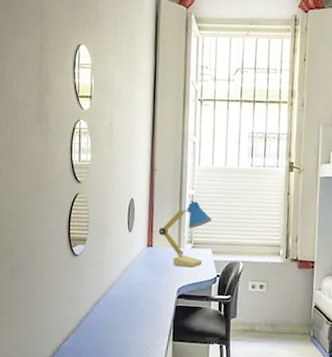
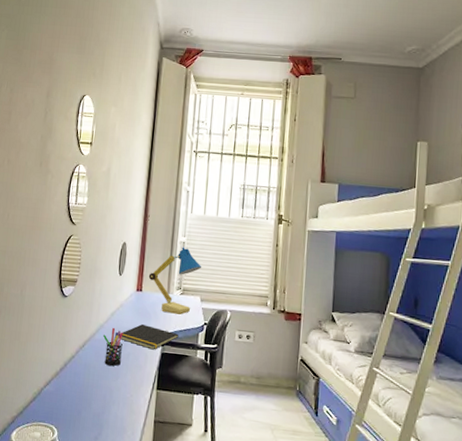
pen holder: none [116,283,136,321] -> present [102,327,123,366]
notepad: none [132,279,192,304] -> present [118,324,179,350]

